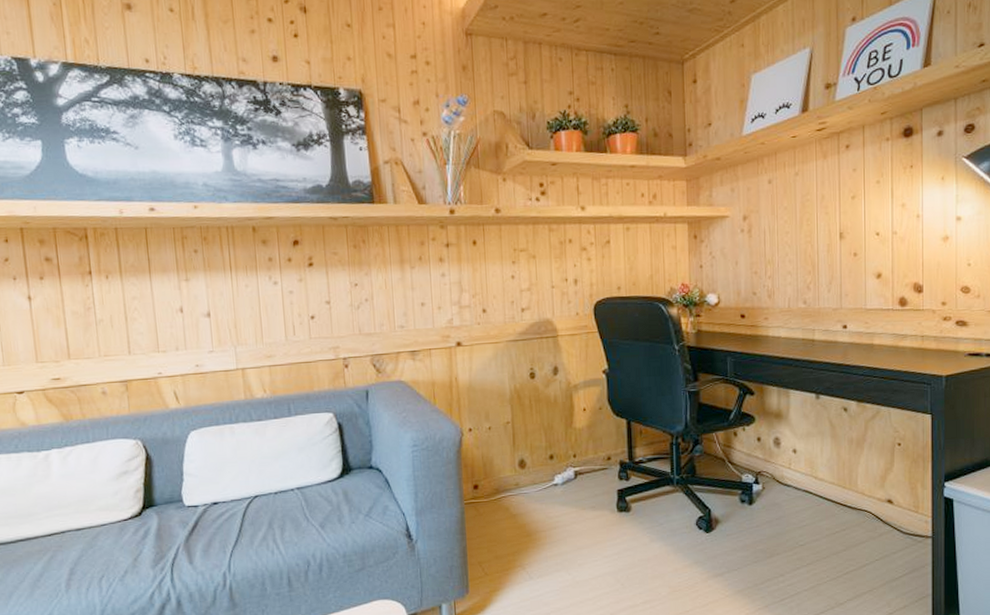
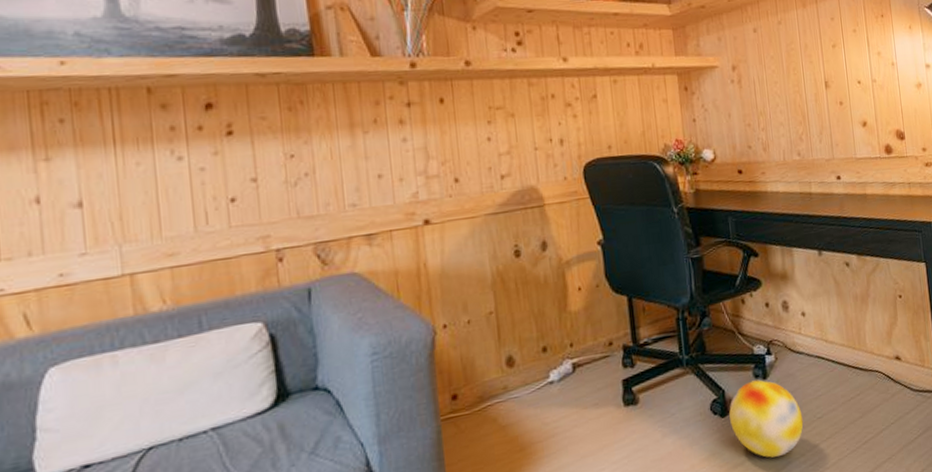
ball: none [714,504,785,574] -> present [729,379,804,458]

